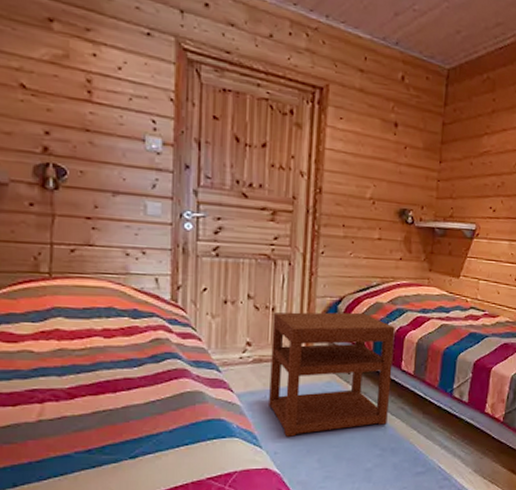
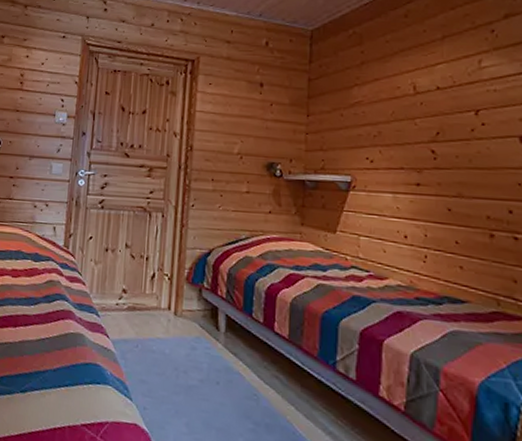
nightstand: present [269,312,395,437] -> none [140,262,266,394]

